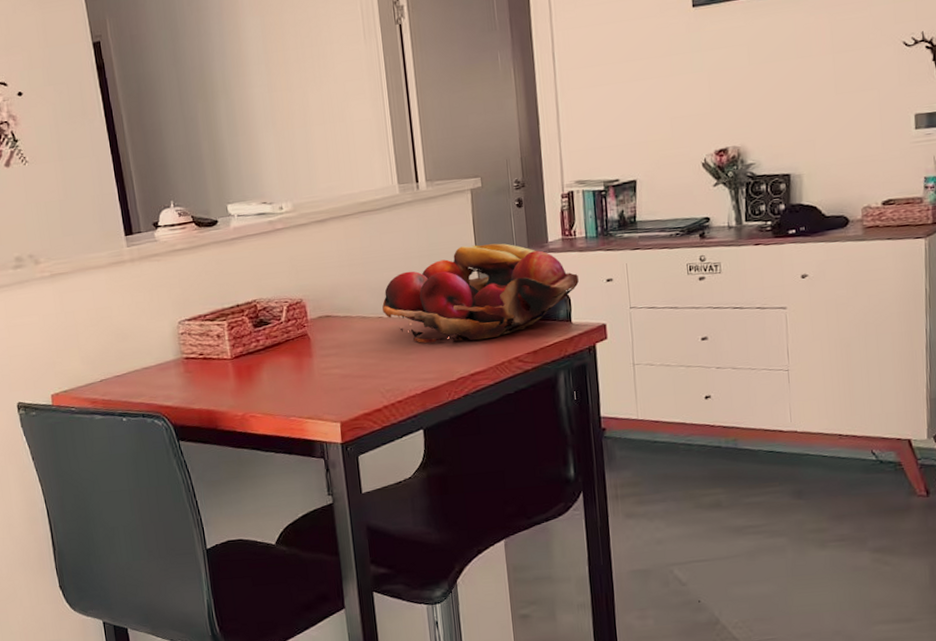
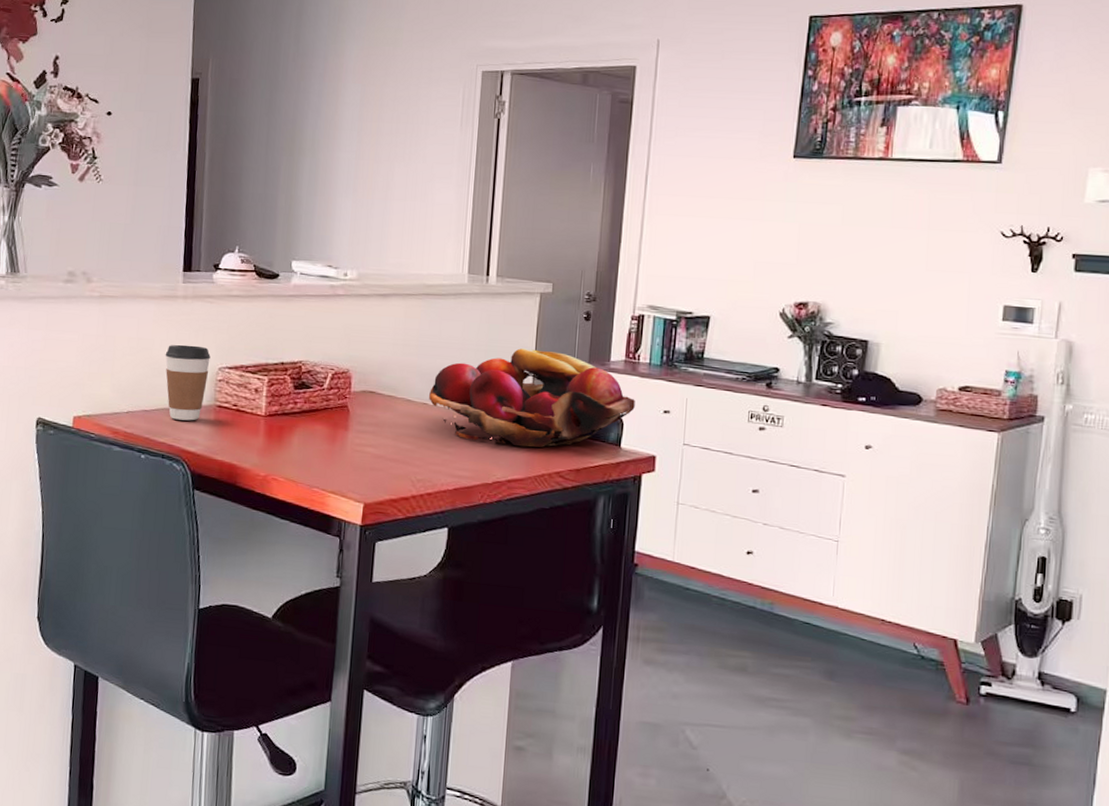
coffee cup: none [125,304,171,379] -> present [165,344,211,421]

